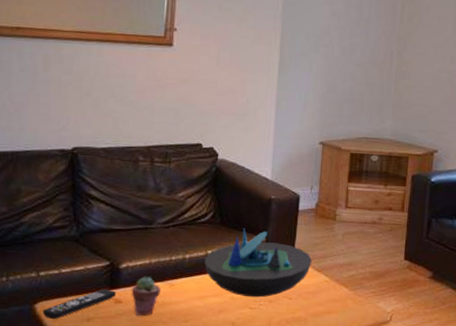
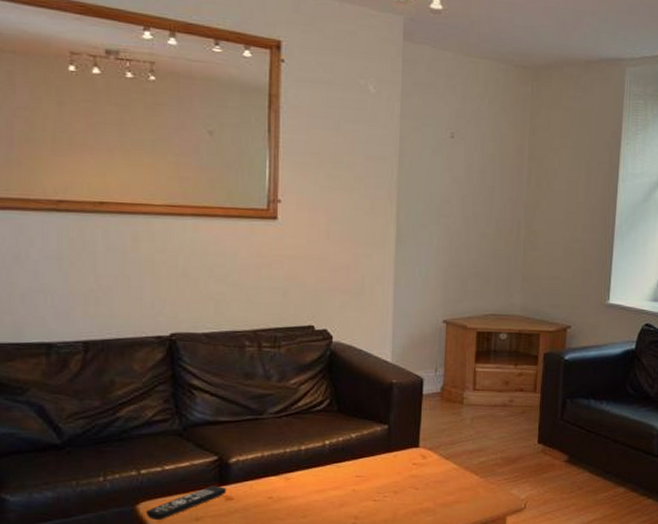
potted succulent: present [131,277,162,315] -> none [243,471,276,512]
decorative bowl: present [205,228,312,298] -> none [322,415,439,489]

